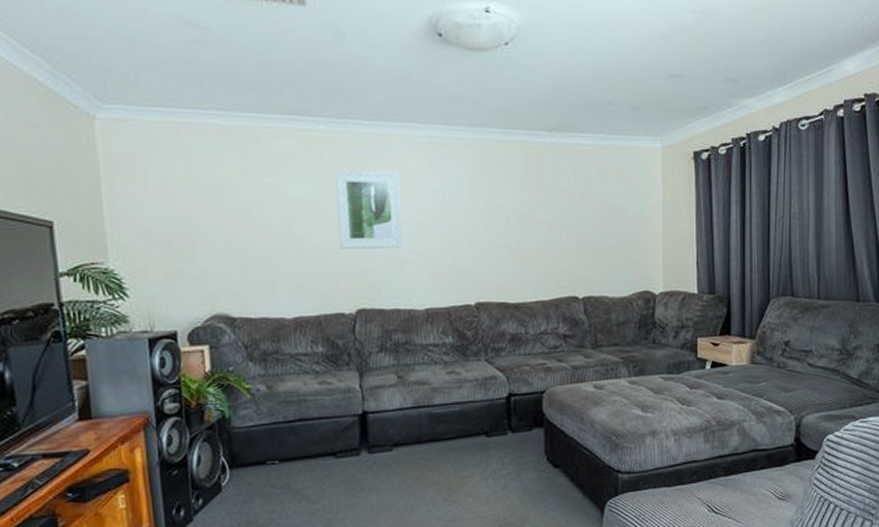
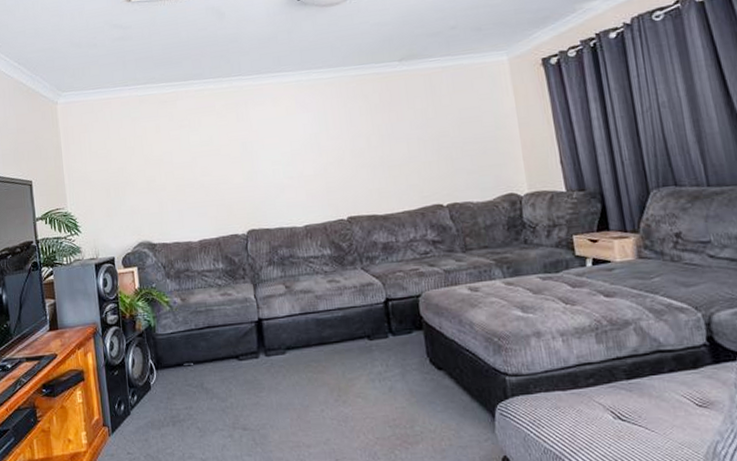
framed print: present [334,171,403,249] -> none [223,113,282,181]

